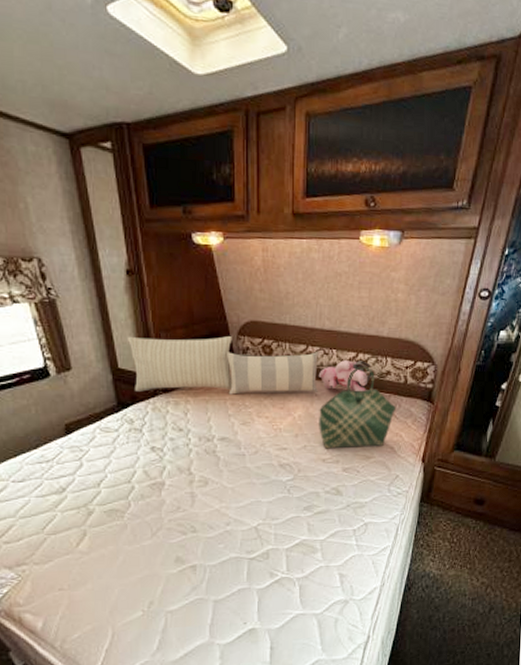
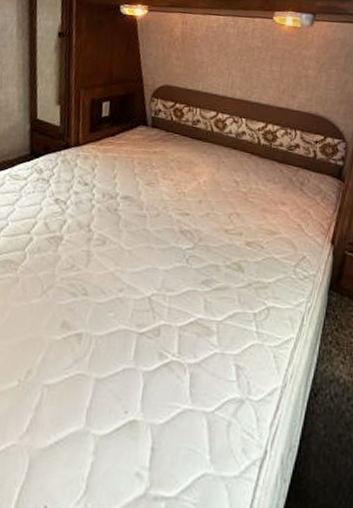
pillow: present [128,336,233,392] -> none [49,90,146,150]
pillow: present [227,352,320,395] -> none [137,112,229,159]
stuffed bear: present [318,360,371,391] -> none [226,130,280,163]
tote bag: present [319,366,397,449] -> none [223,137,305,222]

